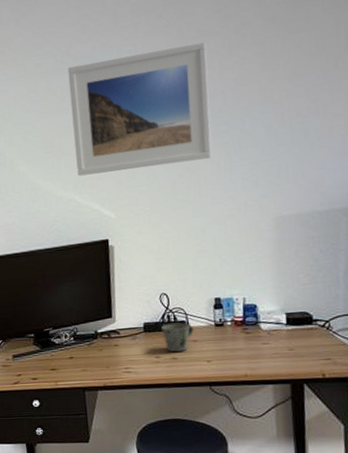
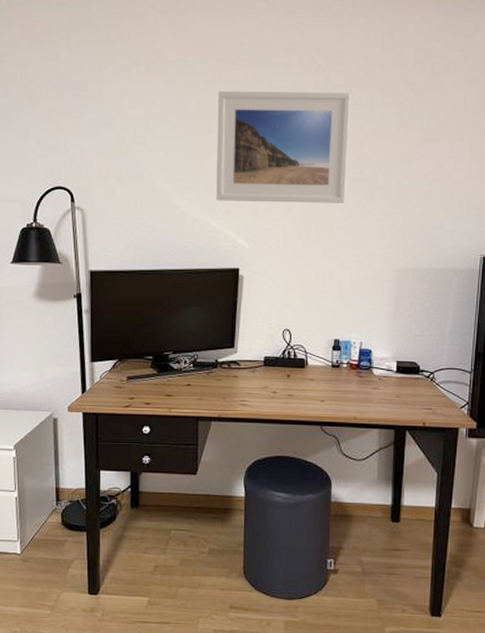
mug: present [161,322,194,353] -> none [281,359,311,390]

